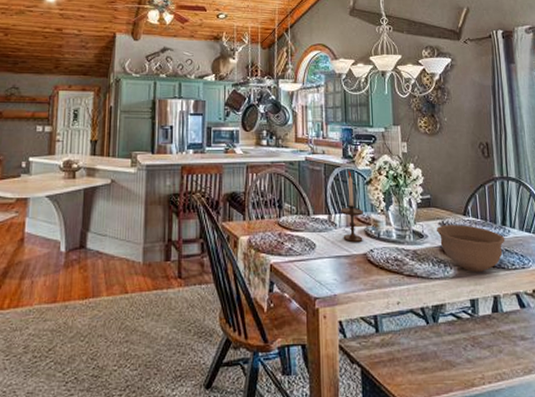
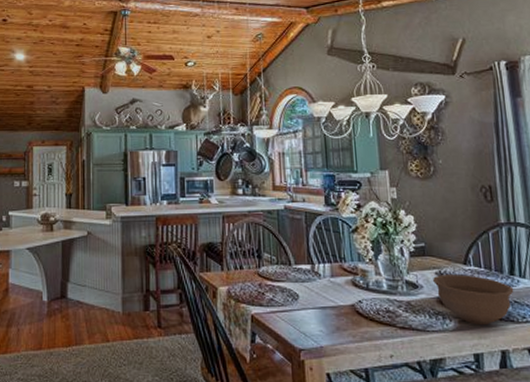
candlestick: present [341,170,363,243] -> none [325,218,350,294]

